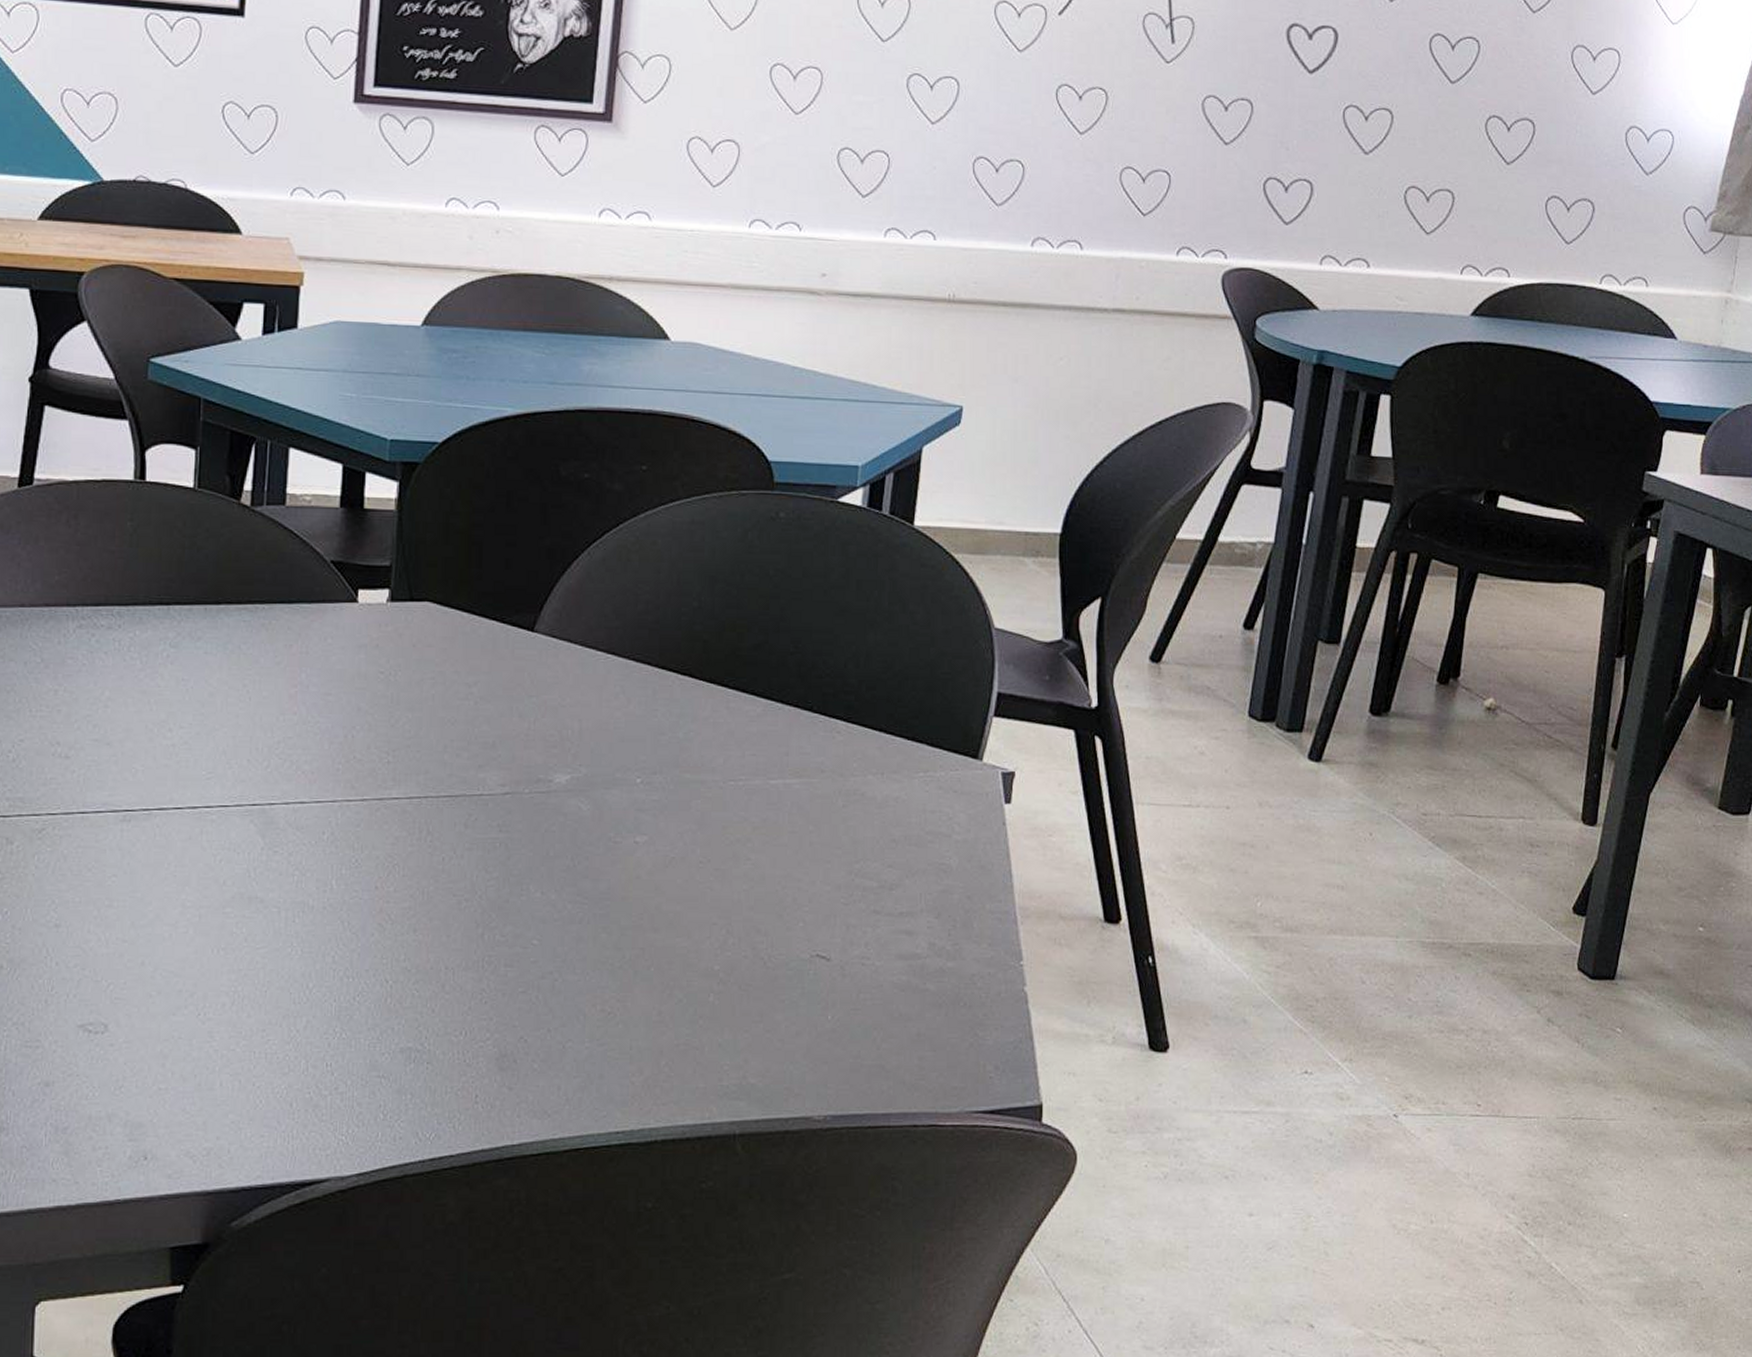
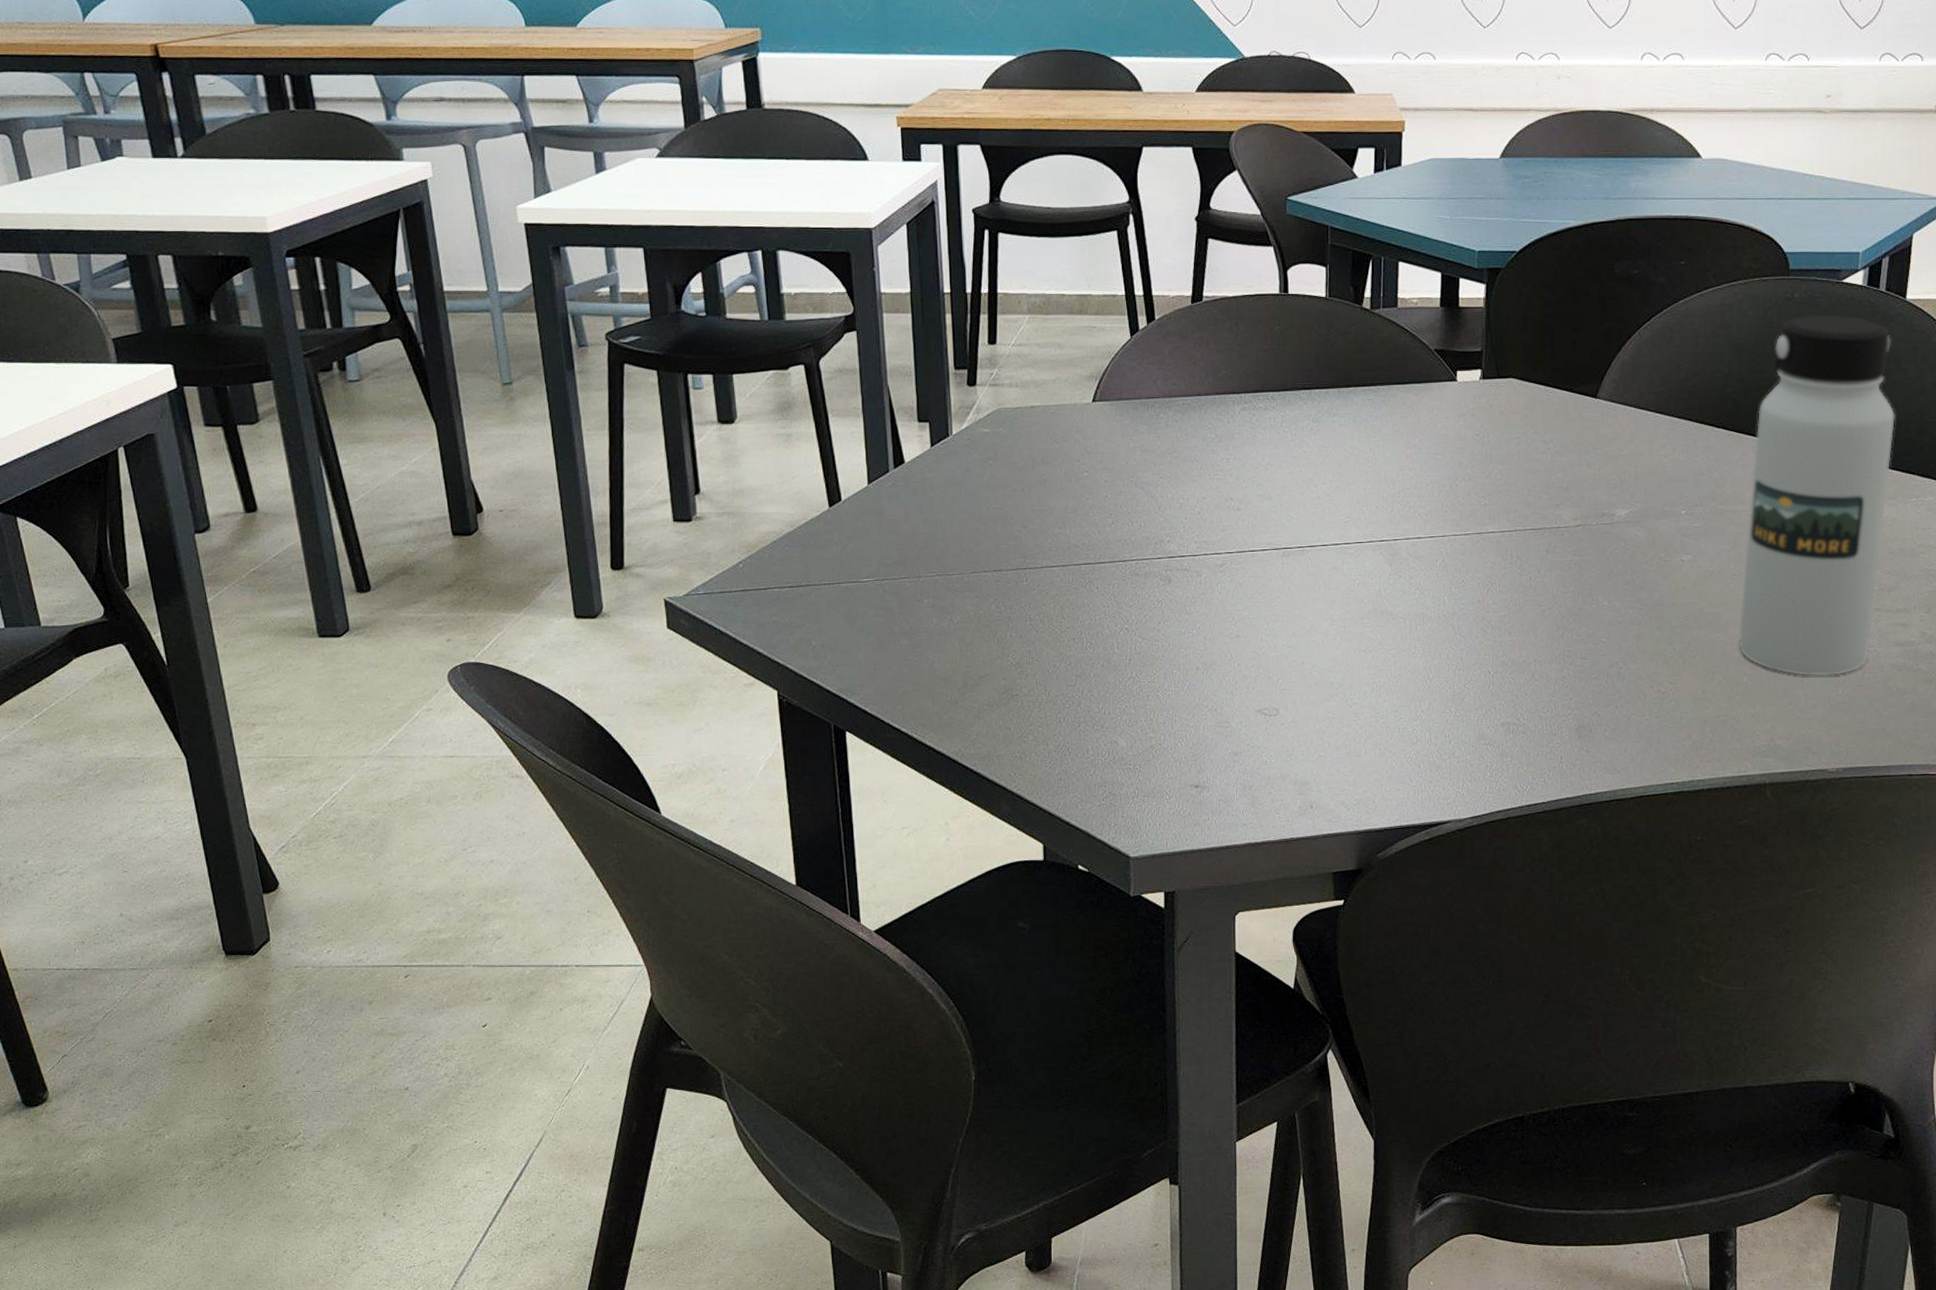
water bottle: none [703,540,901,995] -> present [1738,315,1896,676]

